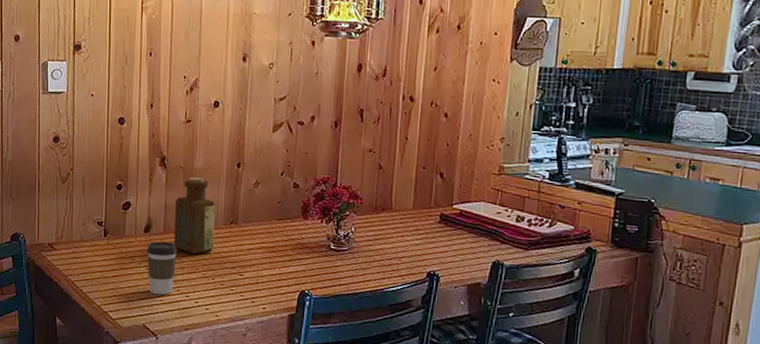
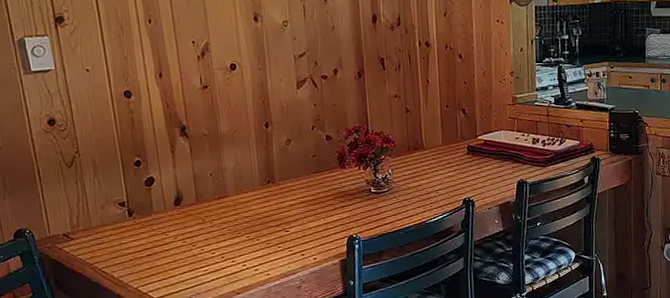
coffee cup: present [146,241,177,295] -> none [180,211,216,266]
bottle: present [174,177,215,255] -> none [204,142,254,220]

